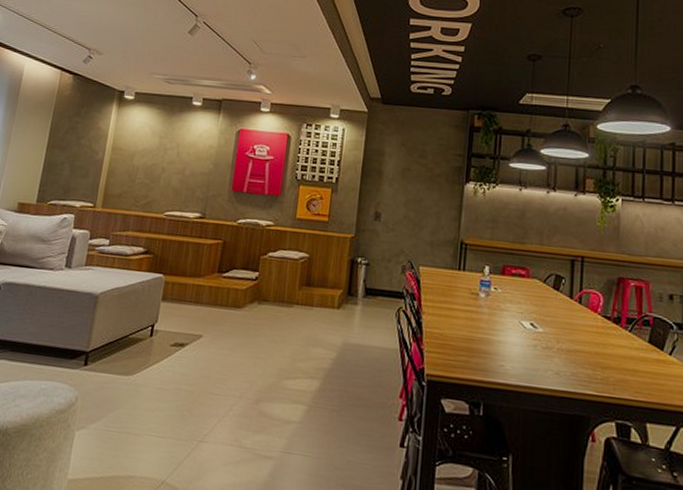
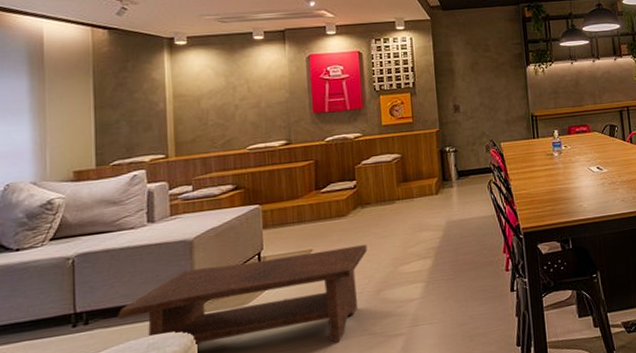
coffee table: none [21,323,256,446] -> present [118,245,368,344]

